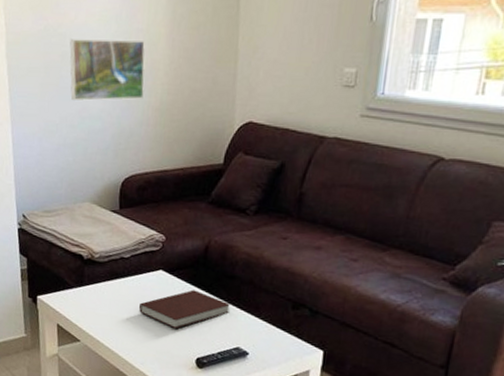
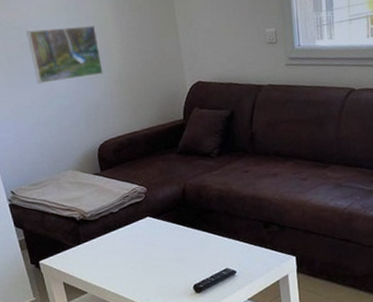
notebook: present [139,289,231,329] -> none [135,228,214,265]

